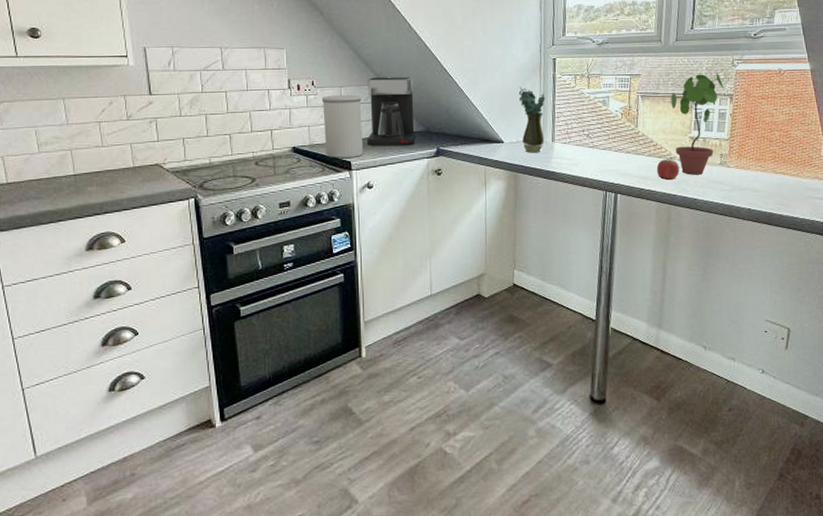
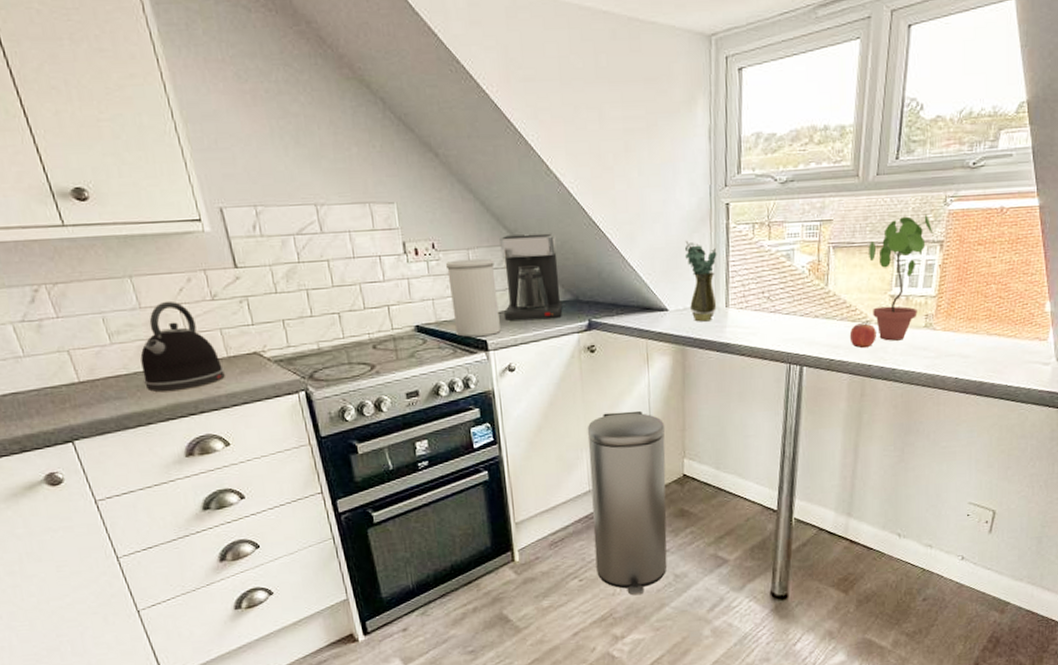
kettle: none [60,119,129,195] -> present [140,300,225,393]
pedal bin: none [431,226,499,395] -> present [587,410,667,596]

